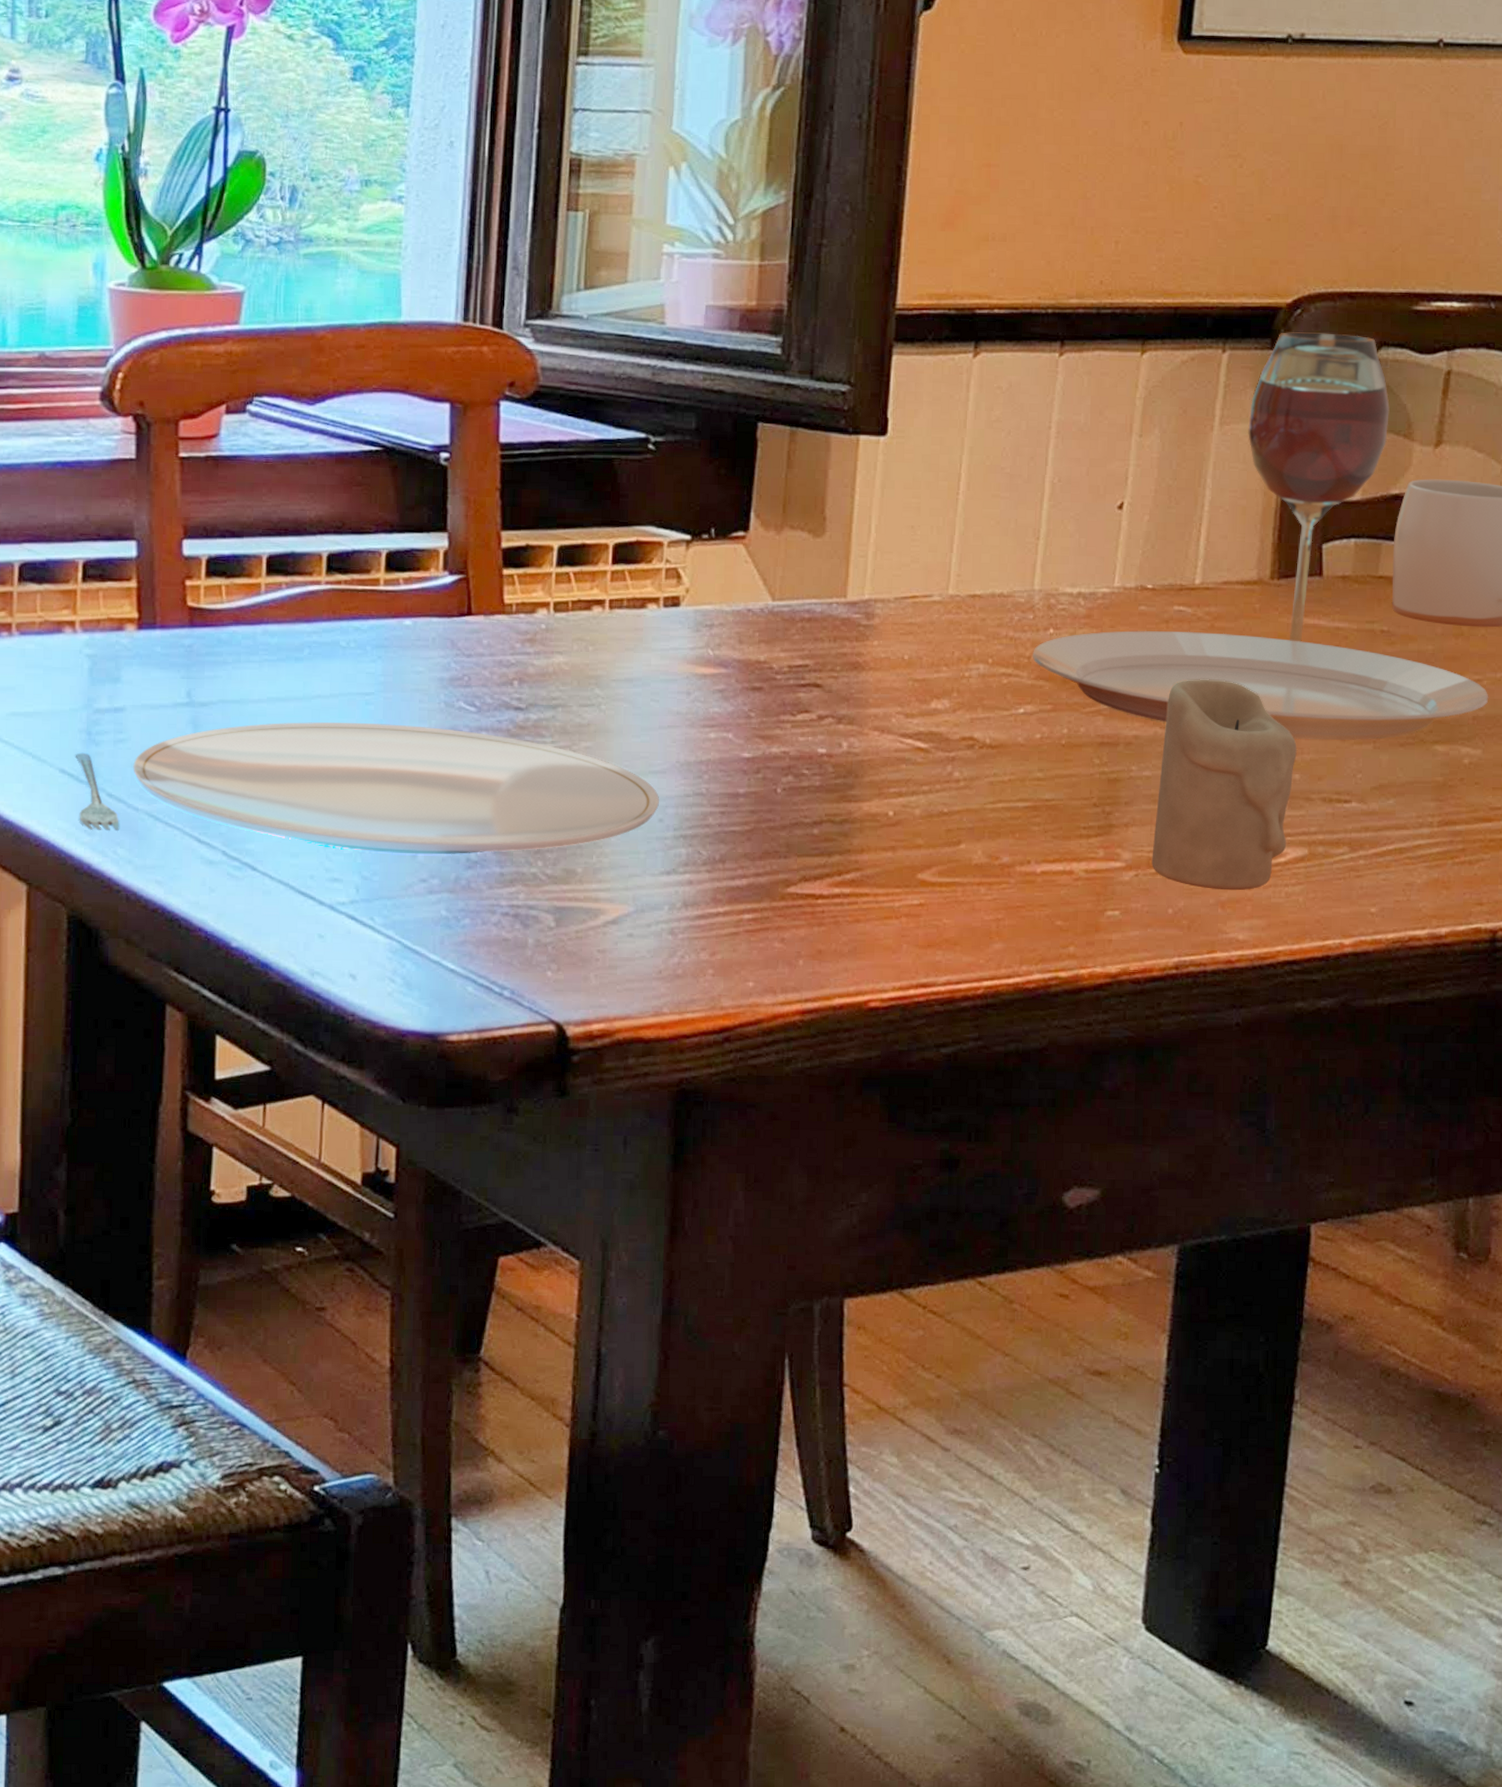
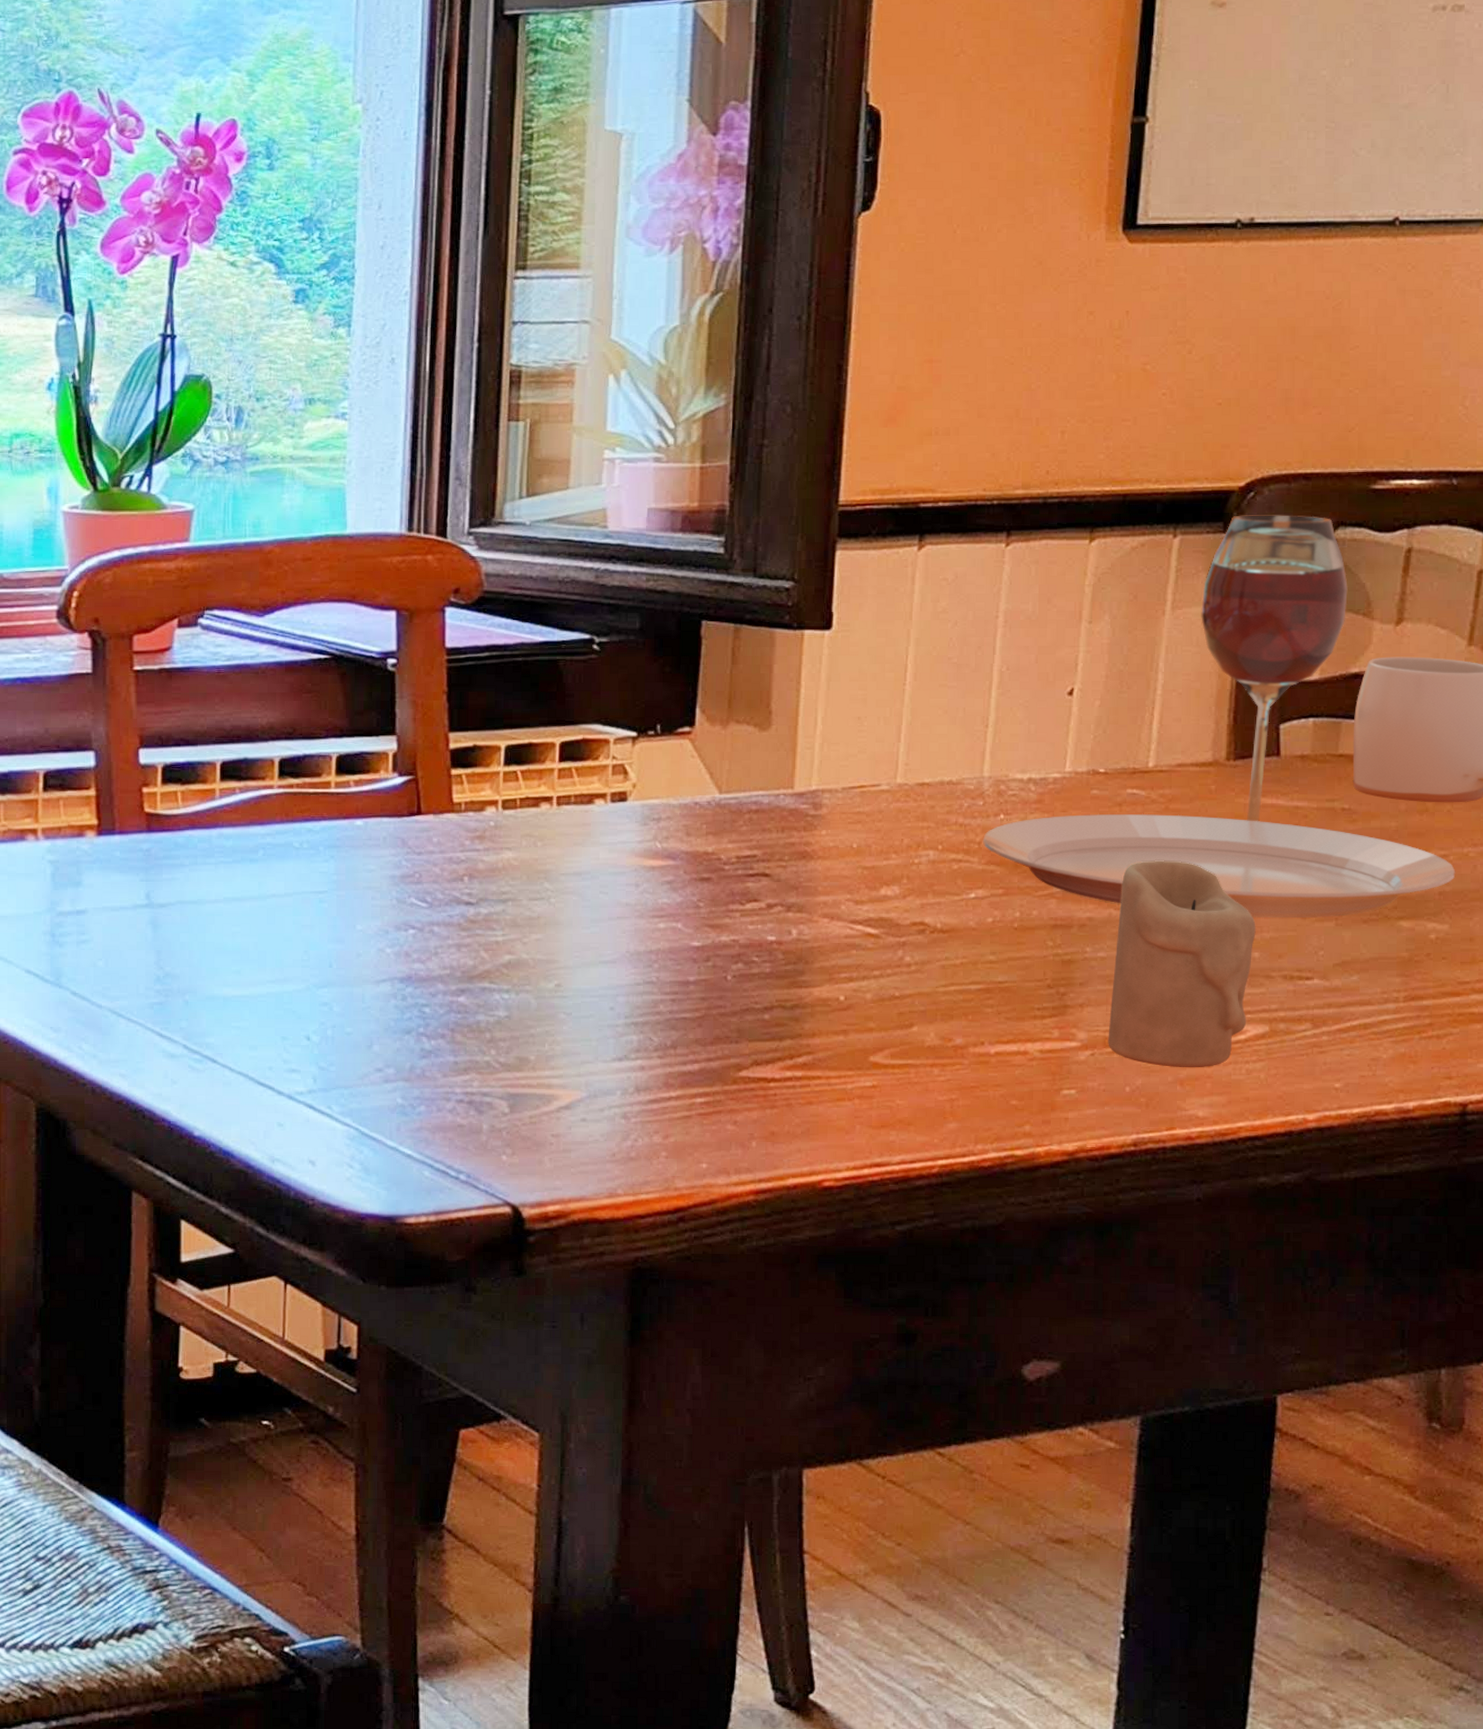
fork: present [76,752,119,831] -> none [41,953,84,1027]
plate: present [133,722,659,855] -> none [96,920,610,1045]

